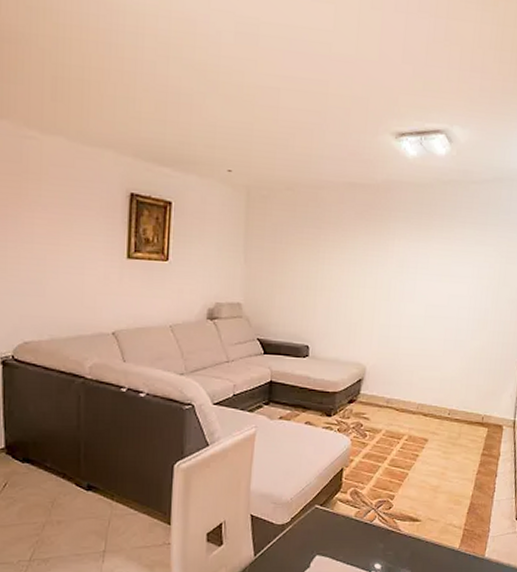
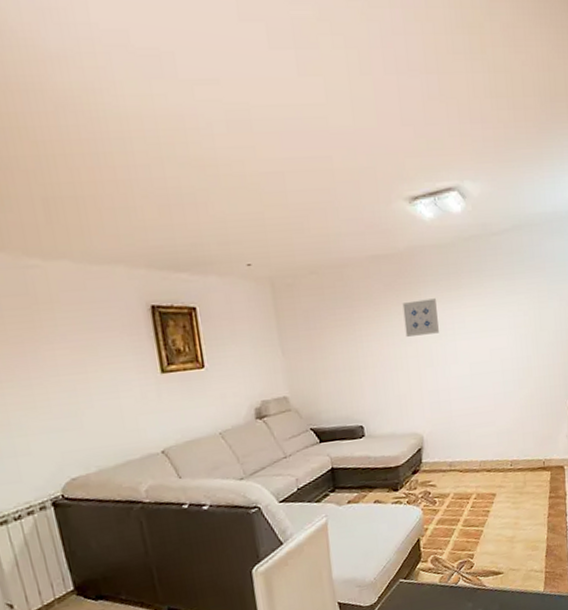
wall art: none [367,233,404,269] -> present [402,298,439,337]

